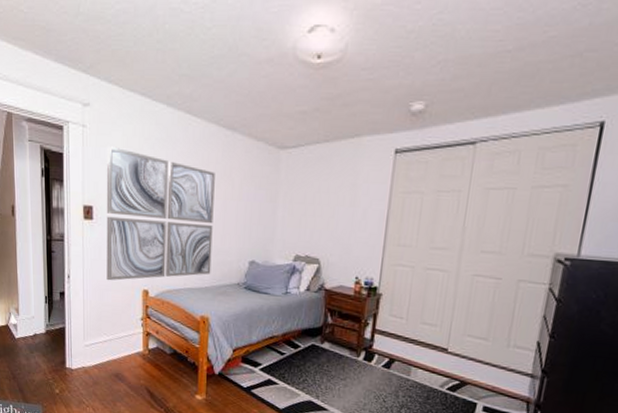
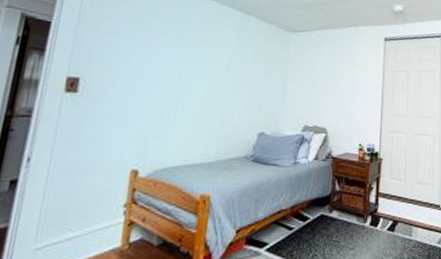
wall art: present [106,146,215,281] -> none [83,18,227,162]

